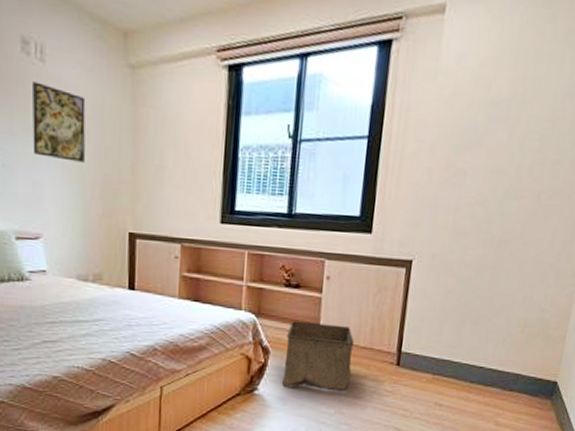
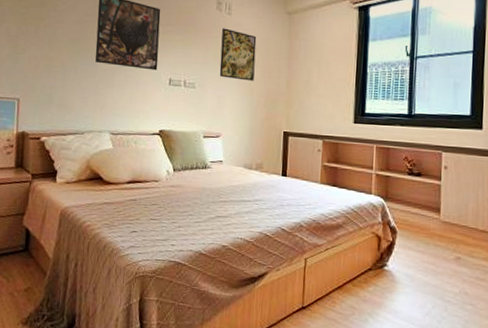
storage bin: present [282,321,354,393] -> none [409,205,473,273]

